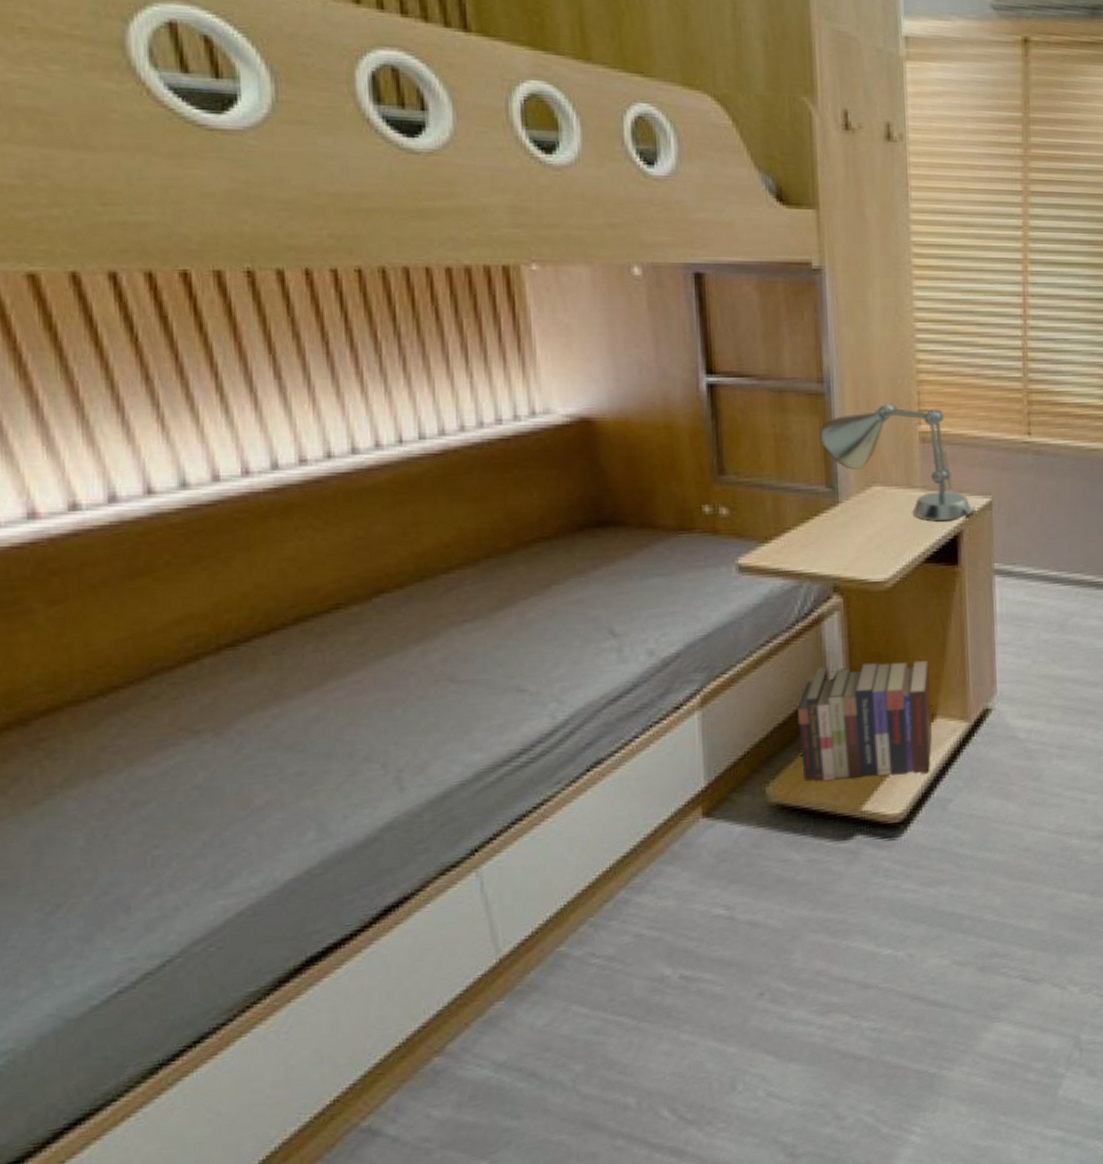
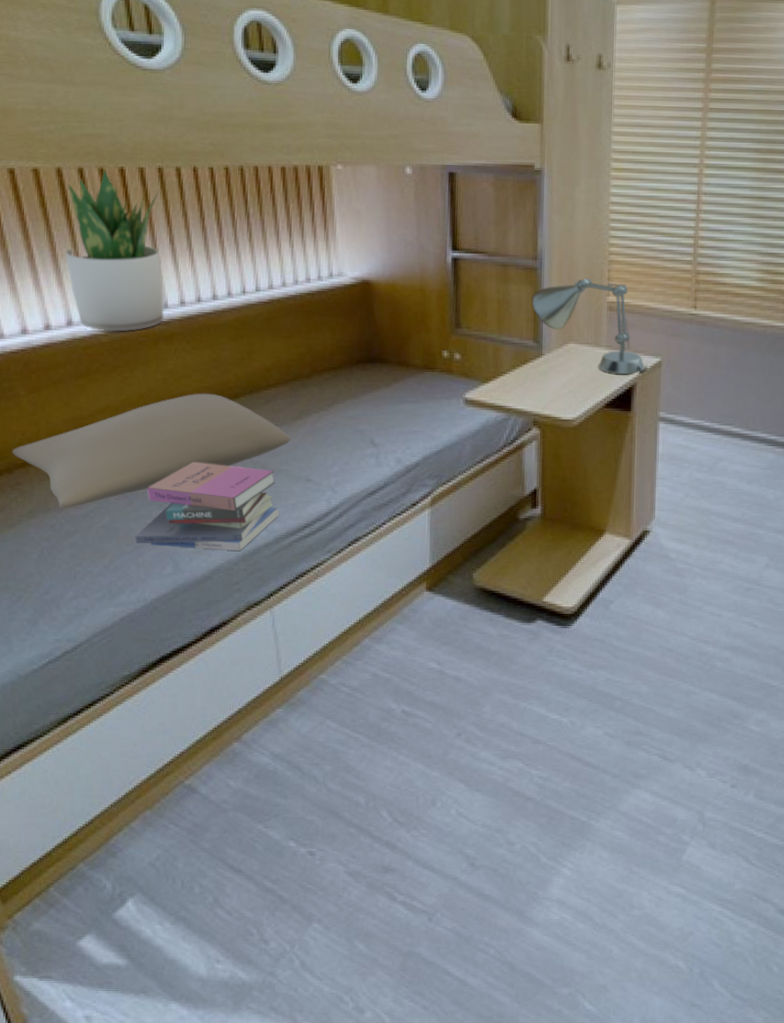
pillow: none [25,584,490,768] -> present [12,393,291,508]
planter: none [92,274,274,509] -> present [65,169,165,332]
books: none [251,681,479,806] -> present [135,461,279,552]
books: present [798,660,932,782] -> none [500,483,602,577]

